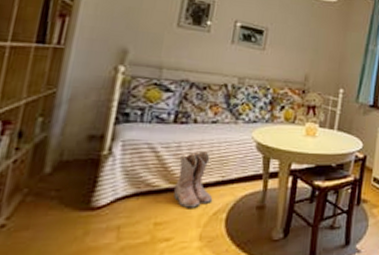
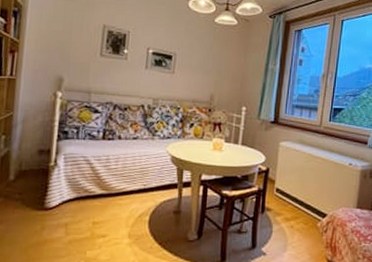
boots: present [174,151,213,208] -> none [106,163,138,211]

